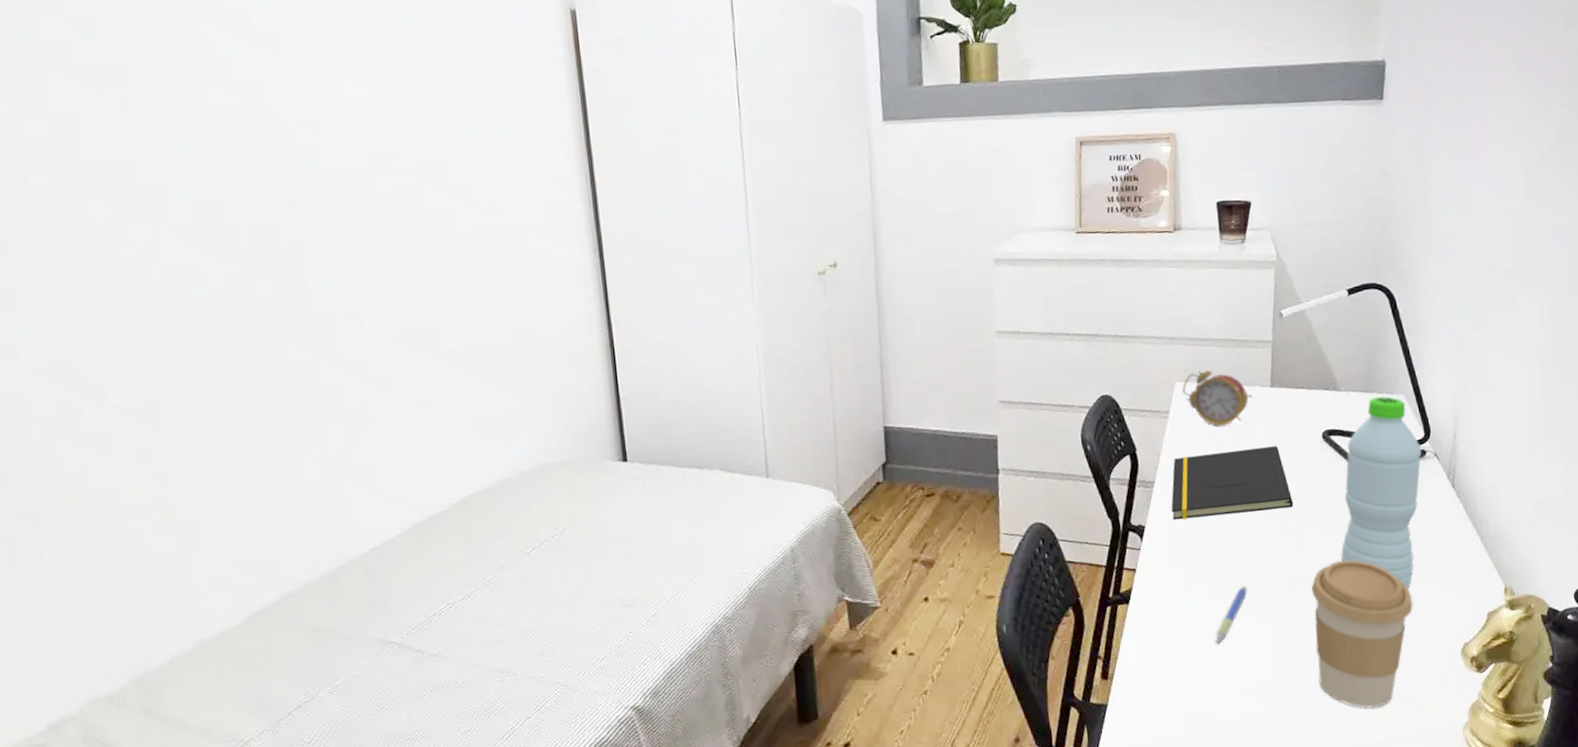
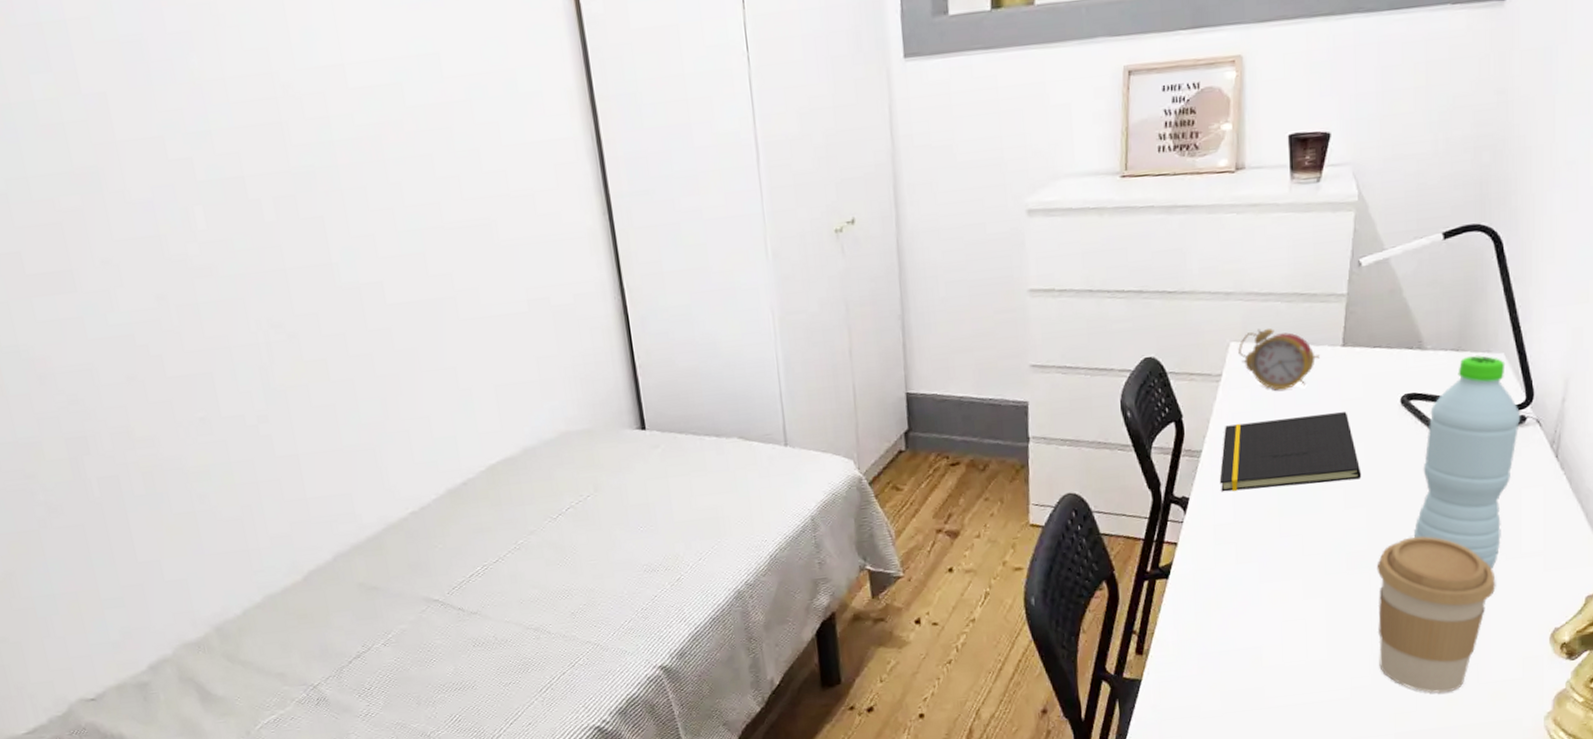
pen: present [1215,585,1247,645] -> none [1263,562,1302,623]

